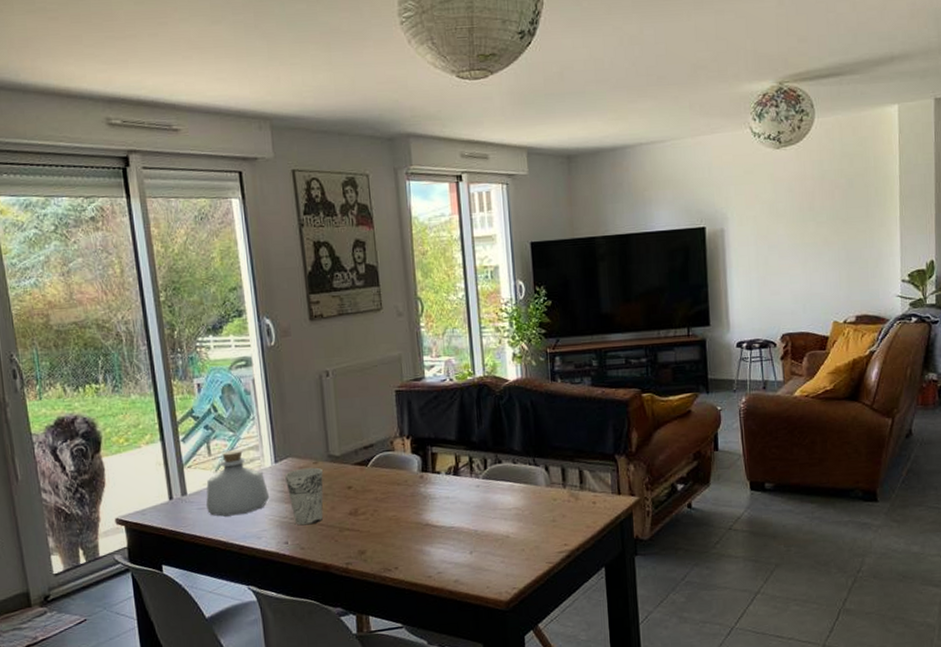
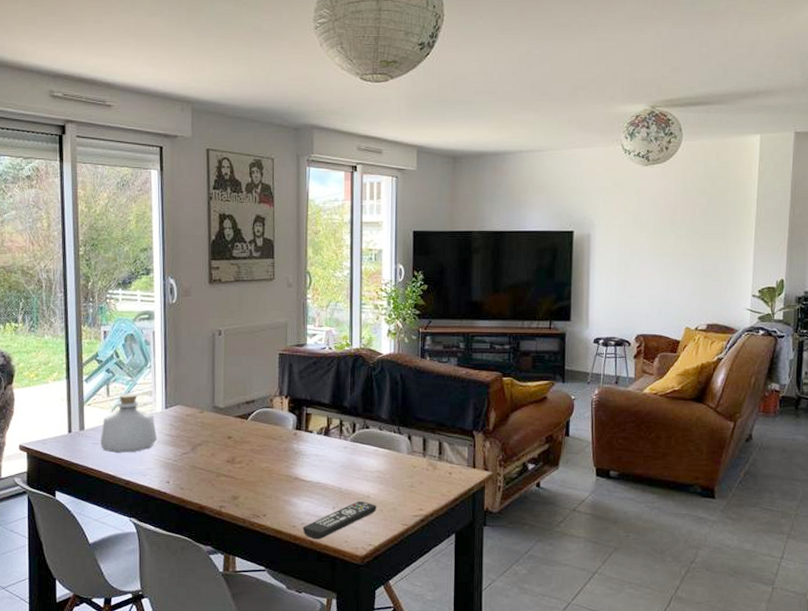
cup: present [285,467,324,526] -> none [173,416,207,468]
remote control: none [439,542,518,589] -> present [302,501,377,540]

